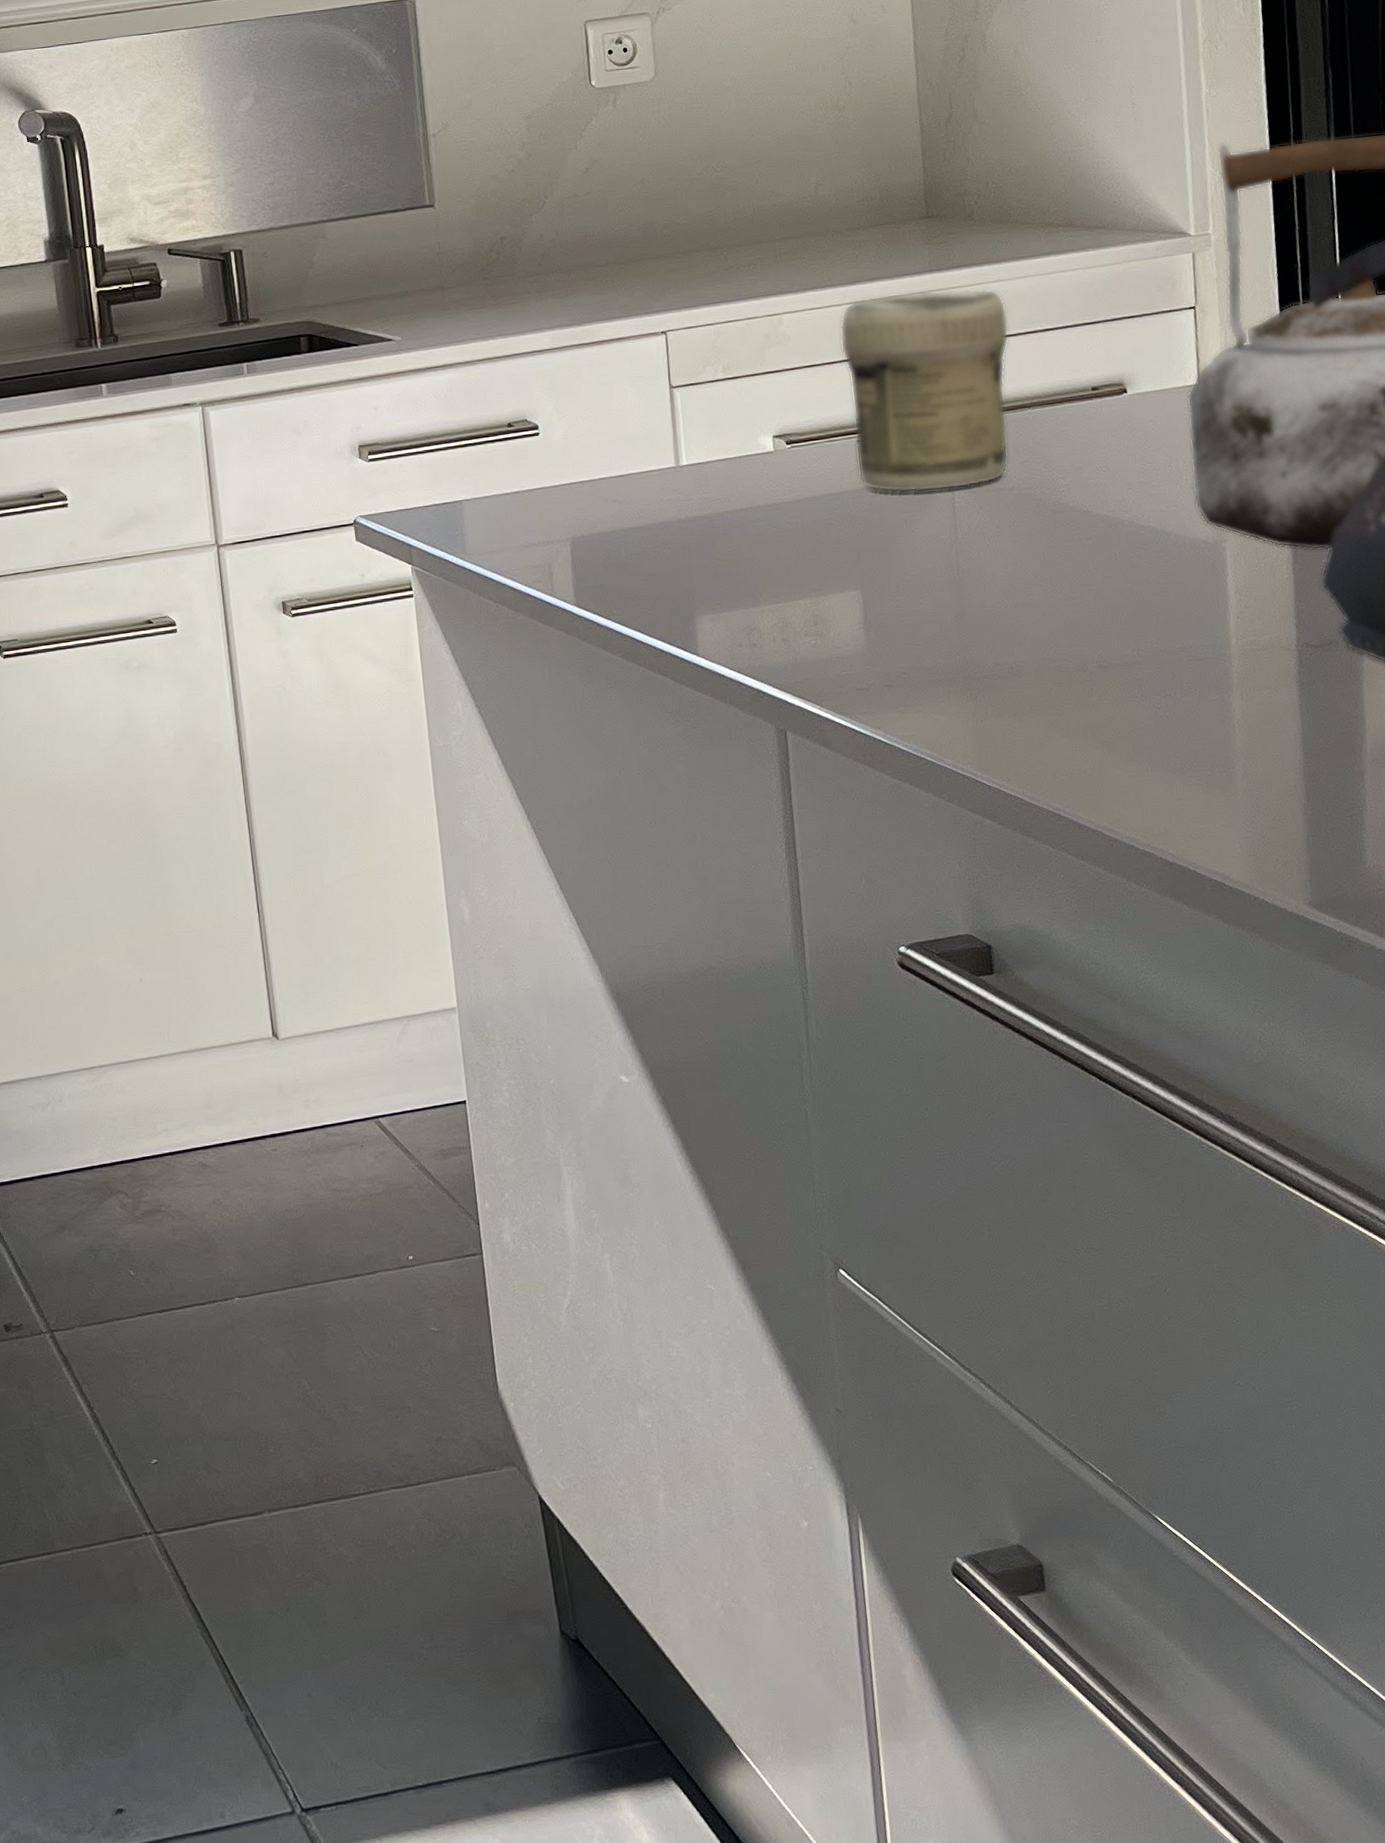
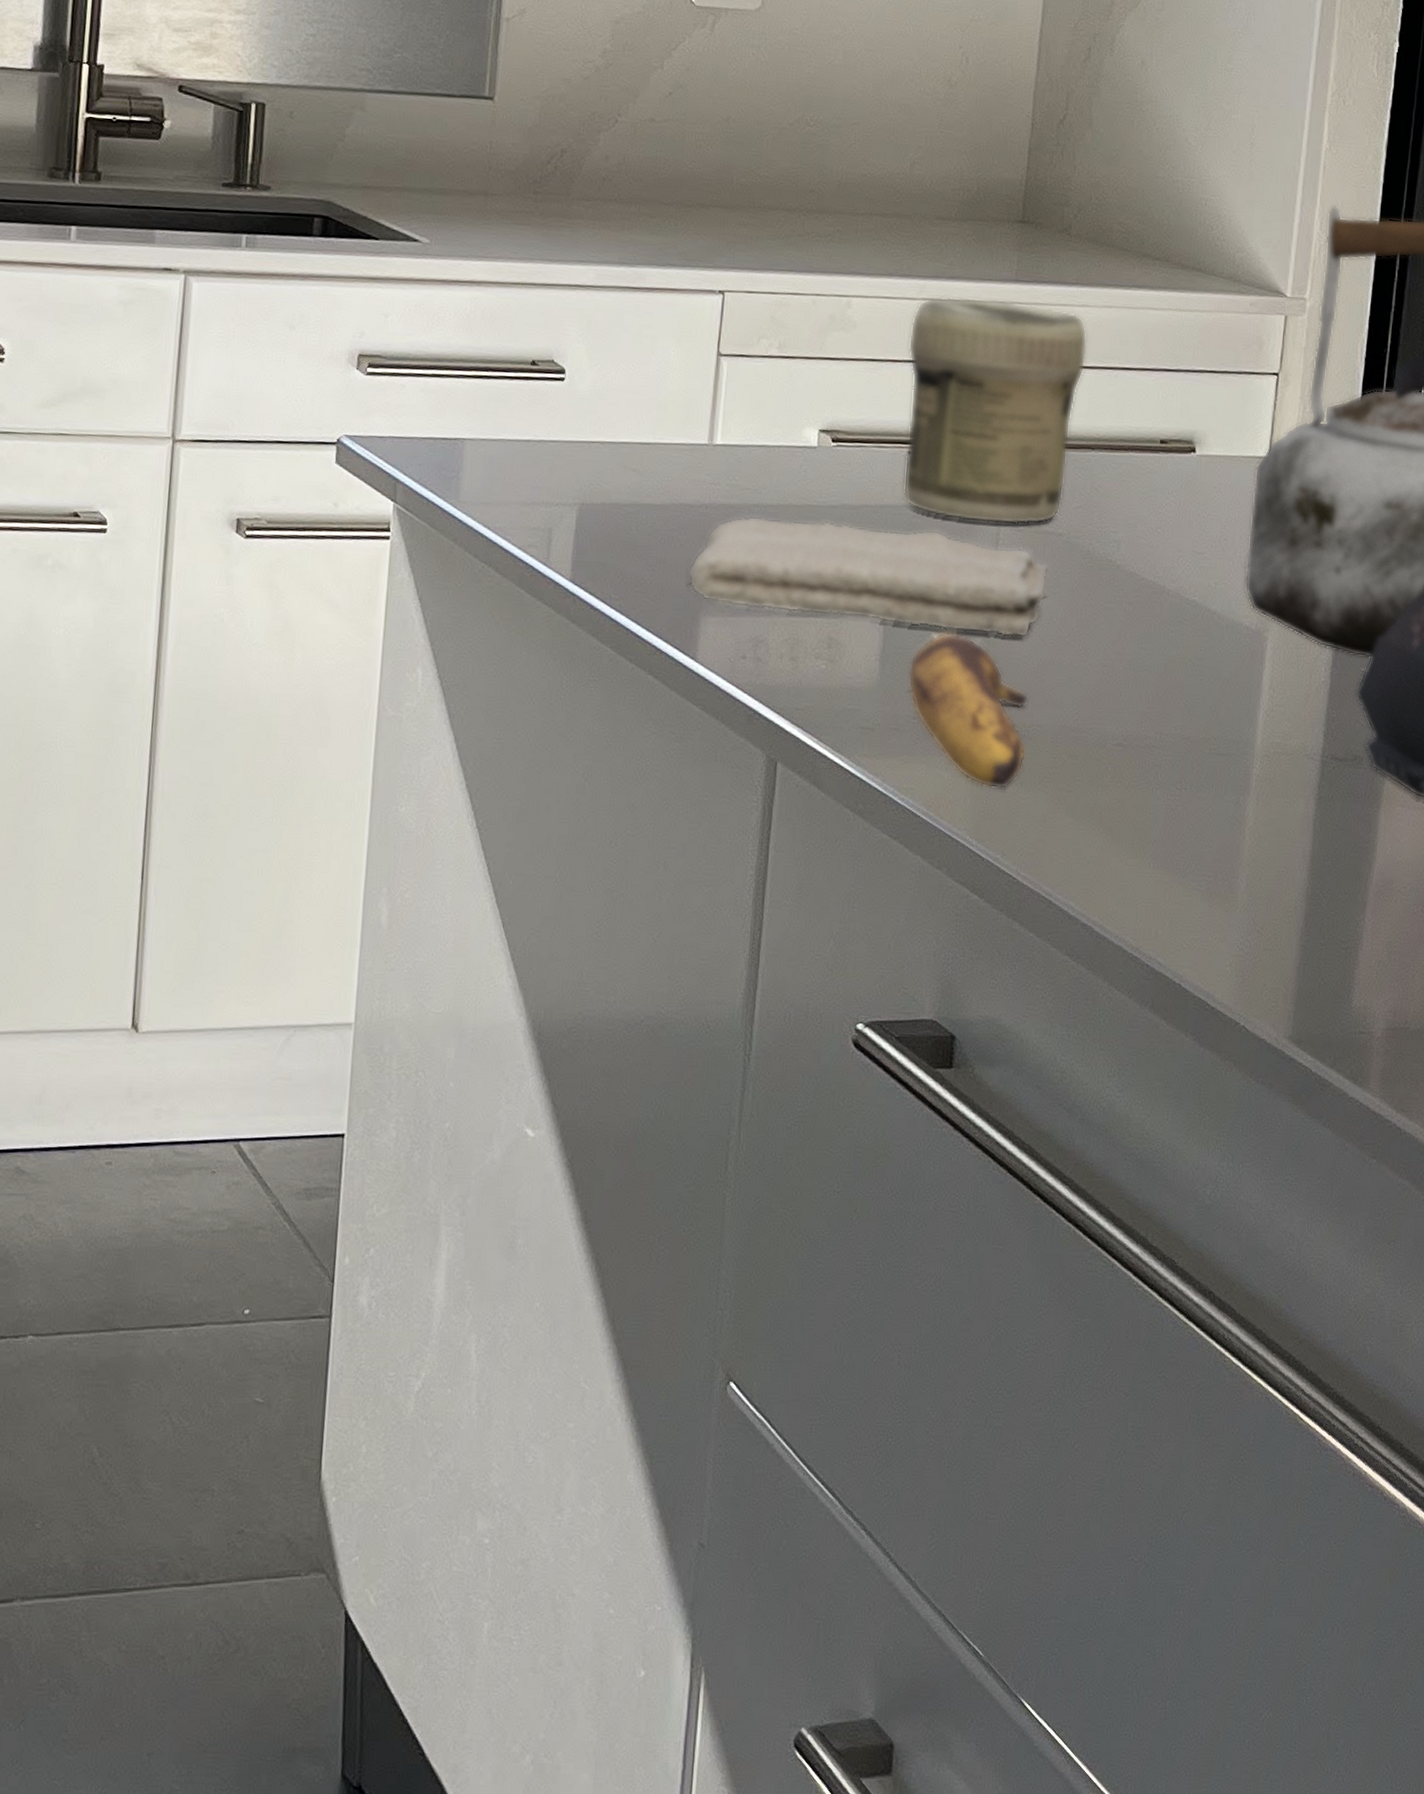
washcloth: none [677,505,1010,603] -> present [688,516,1049,638]
banana: none [891,592,1014,724] -> present [907,631,1030,790]

